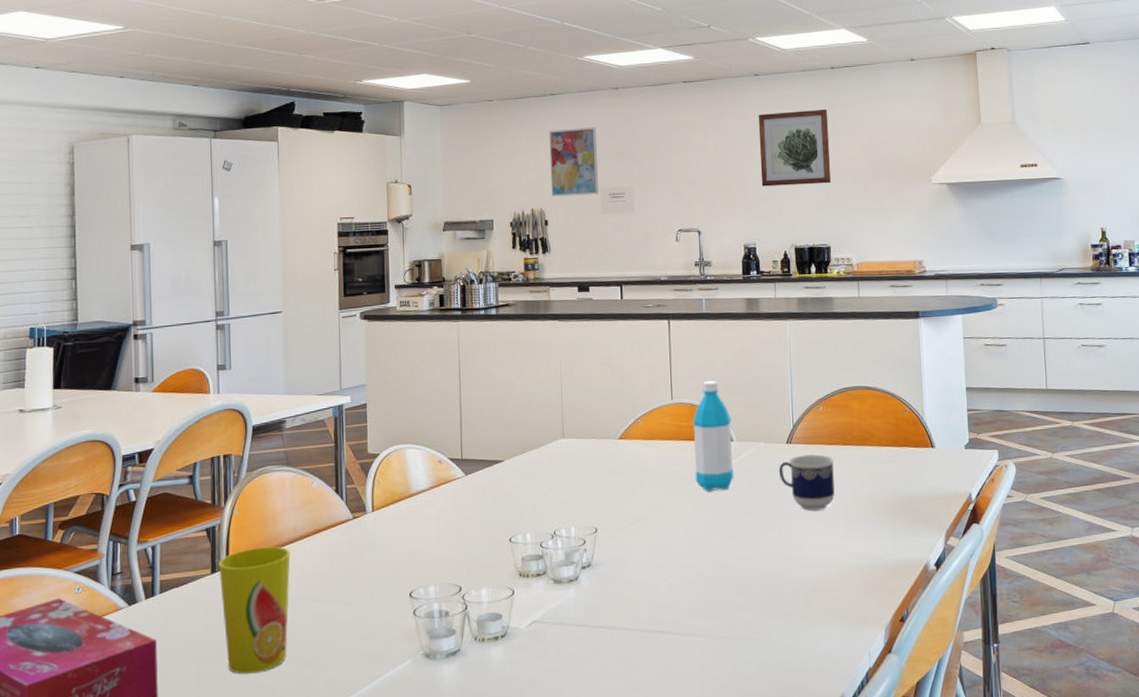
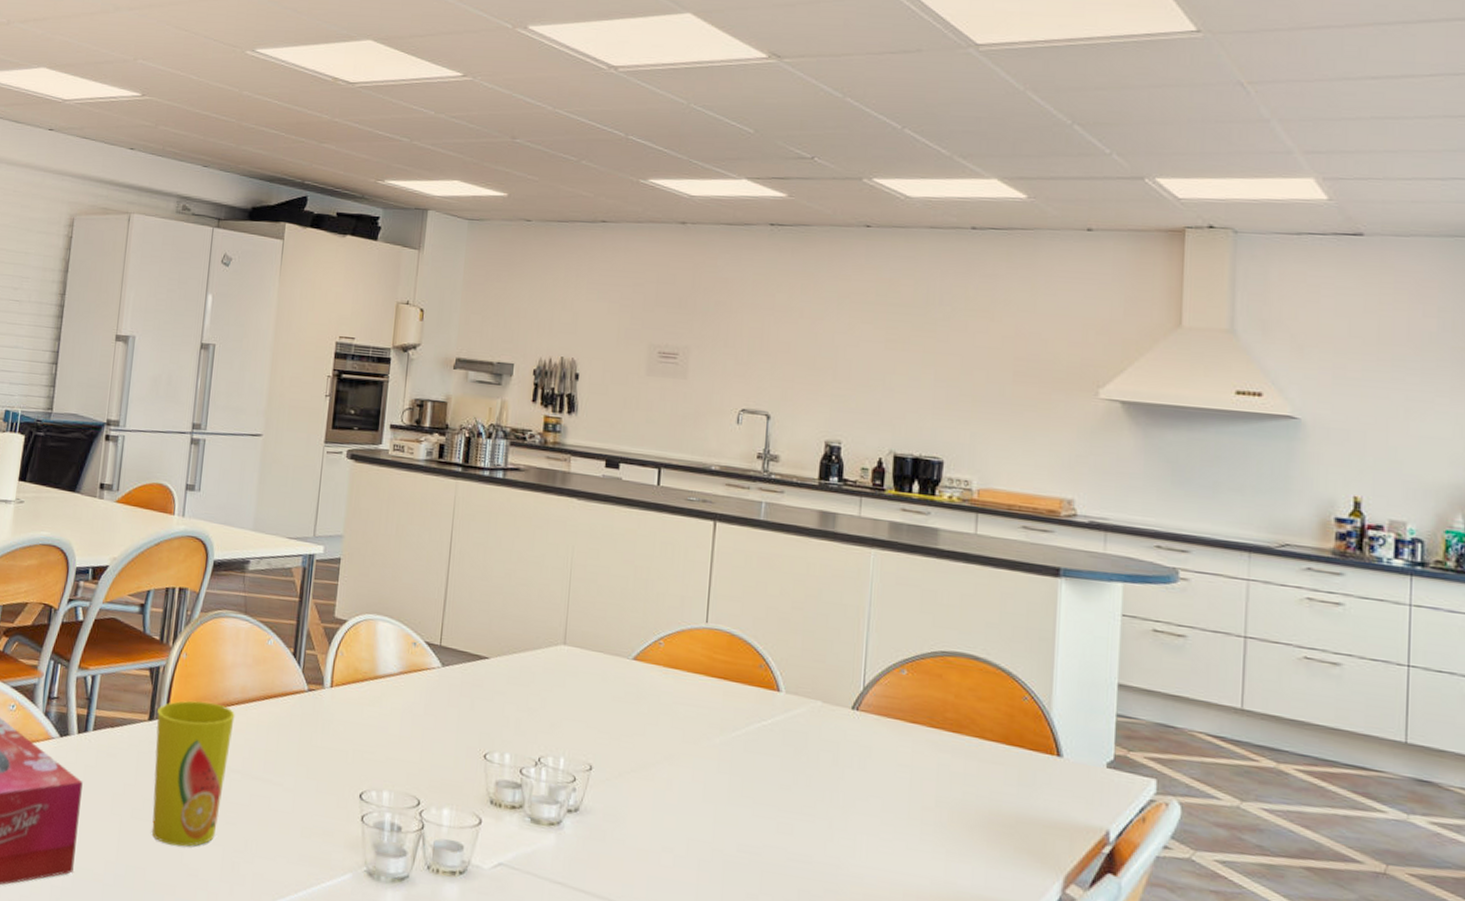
wall art: present [549,127,600,197] -> none [587,265,653,351]
water bottle: present [692,381,734,492] -> none [724,607,781,753]
wall art: present [758,108,832,187] -> none [858,276,961,379]
cup: present [778,454,835,511] -> none [836,728,915,807]

